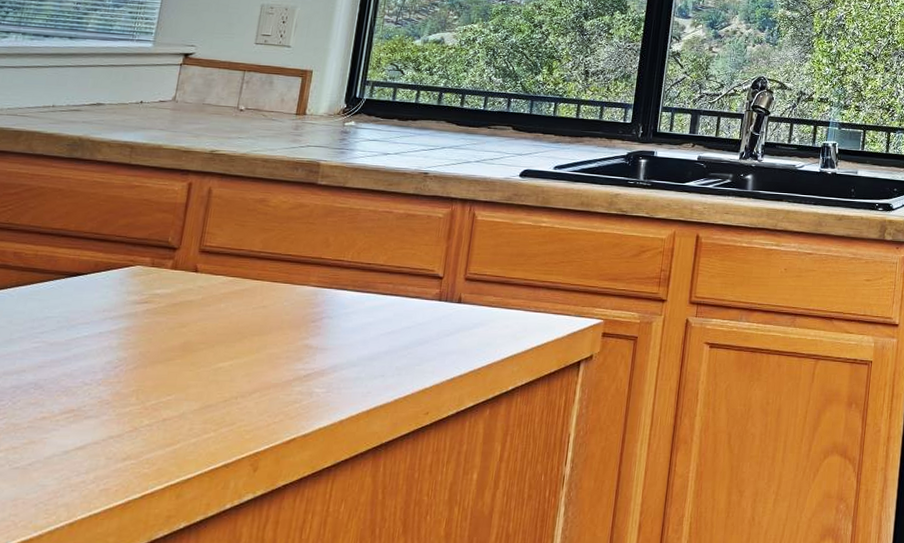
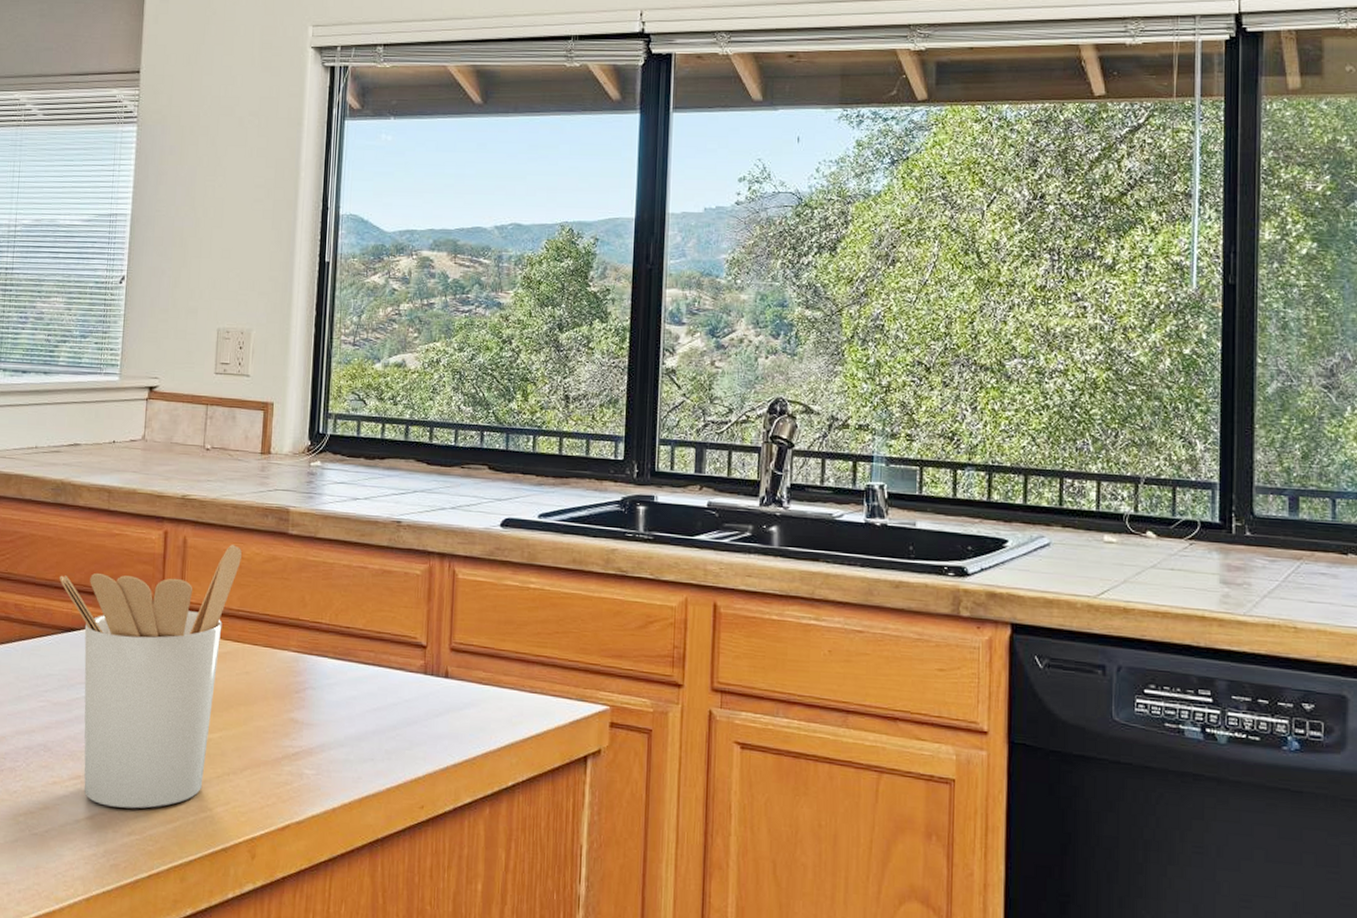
utensil holder: none [68,194,269,436] -> present [60,545,242,809]

